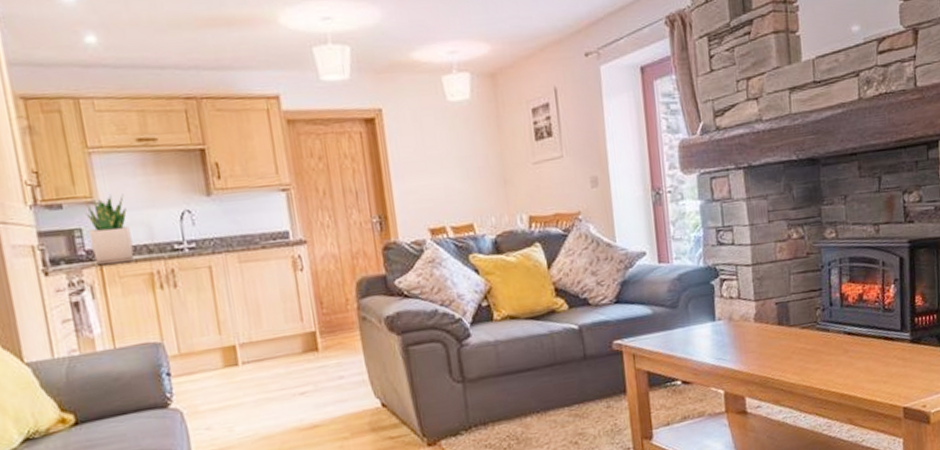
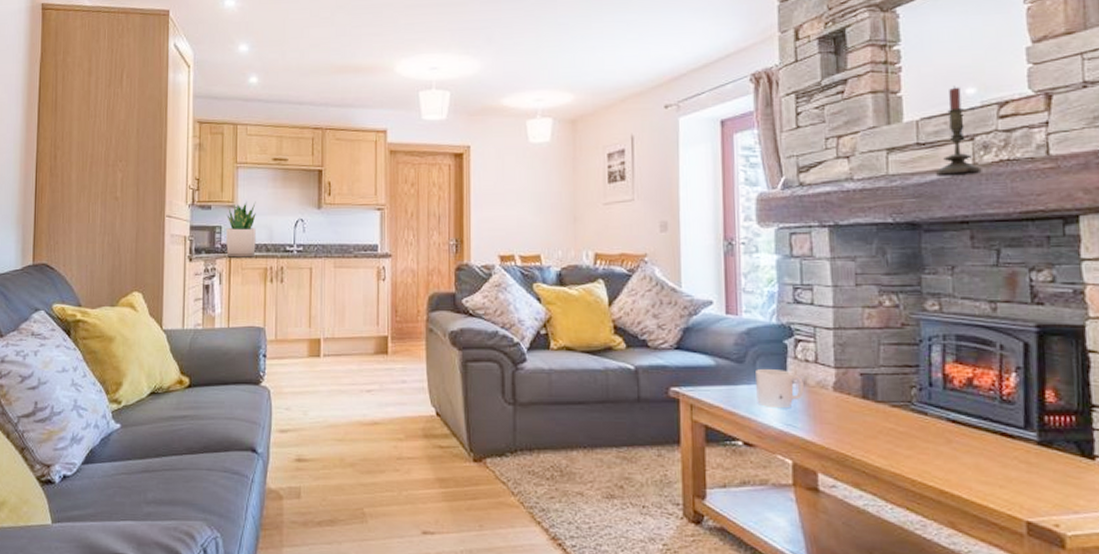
mug: none [688,309,730,347] -> present [756,369,804,409]
candle: none [830,23,866,113] -> present [936,85,982,176]

